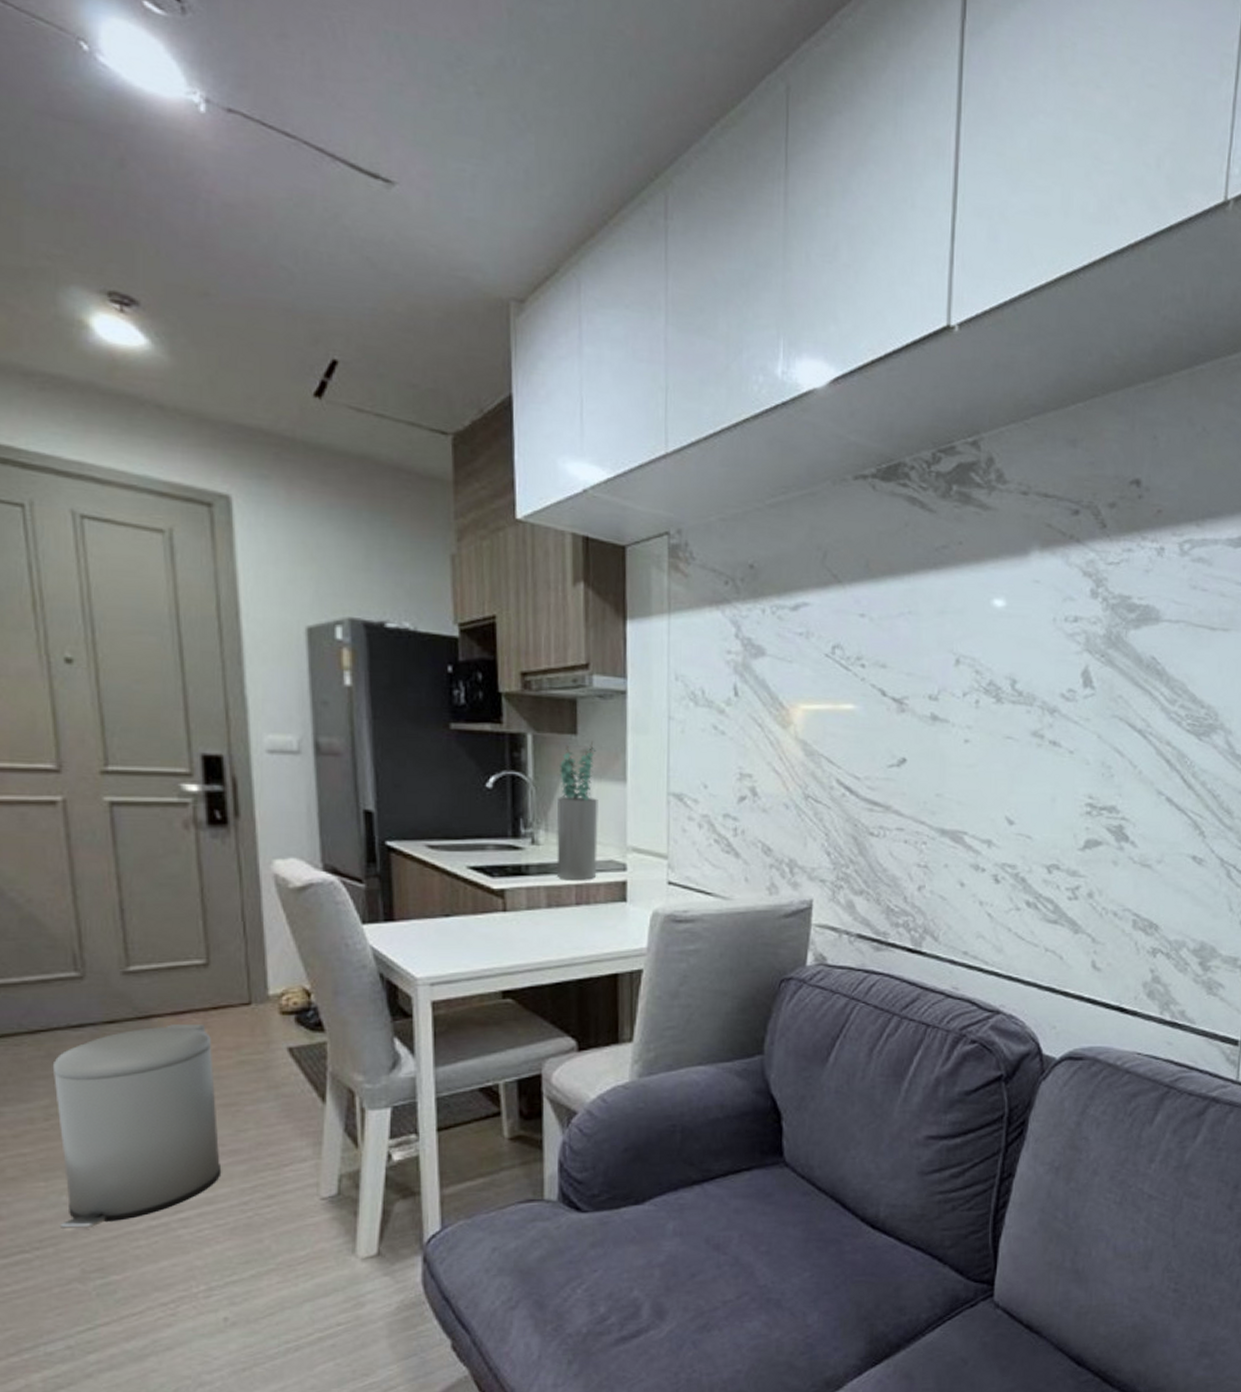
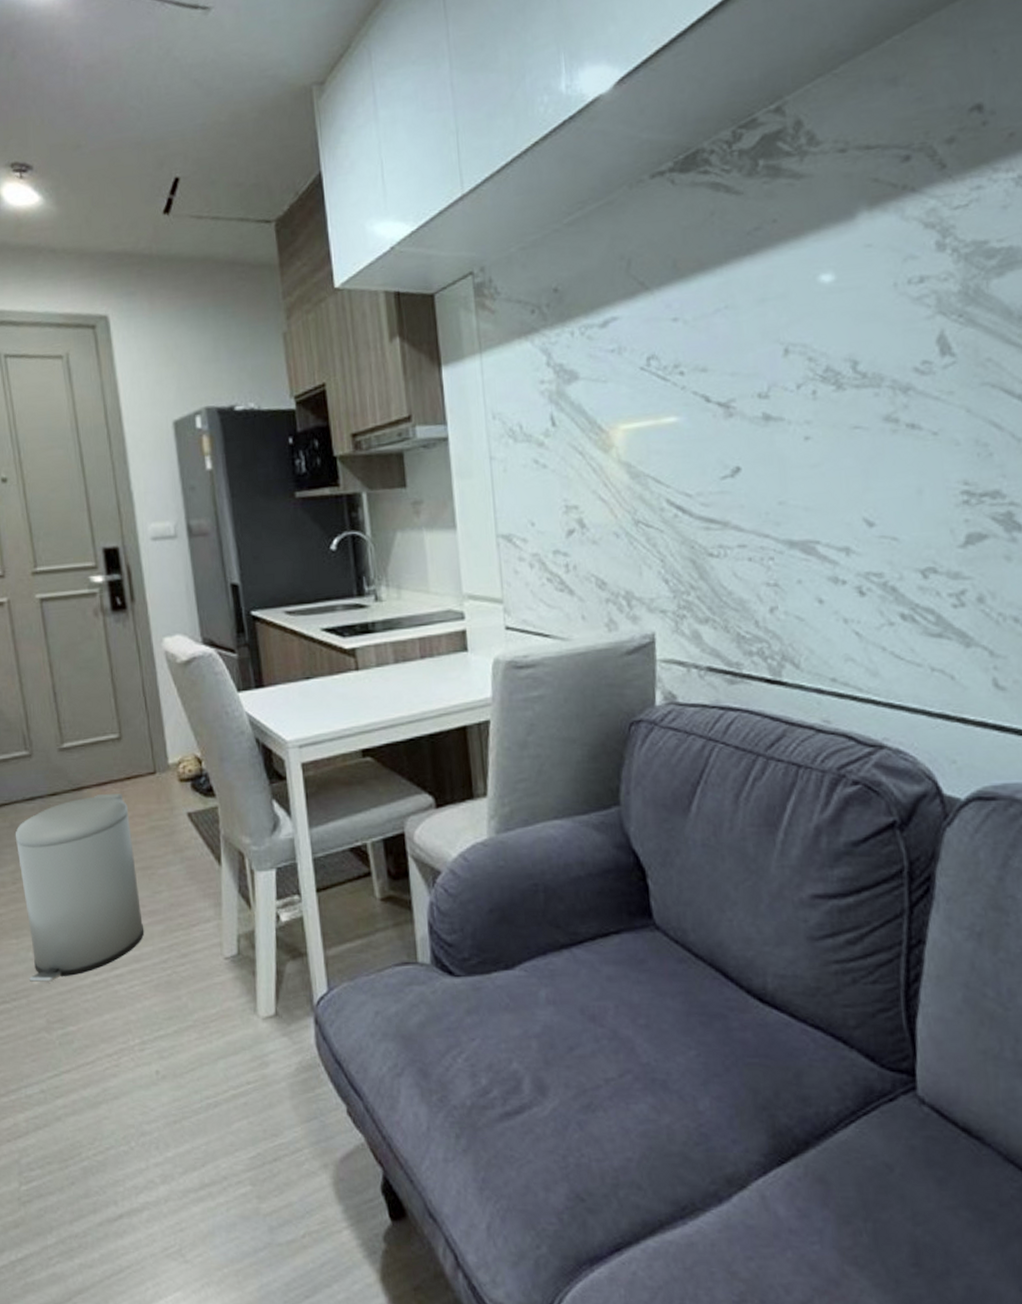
vase: present [556,741,598,881] -> none [394,492,437,635]

